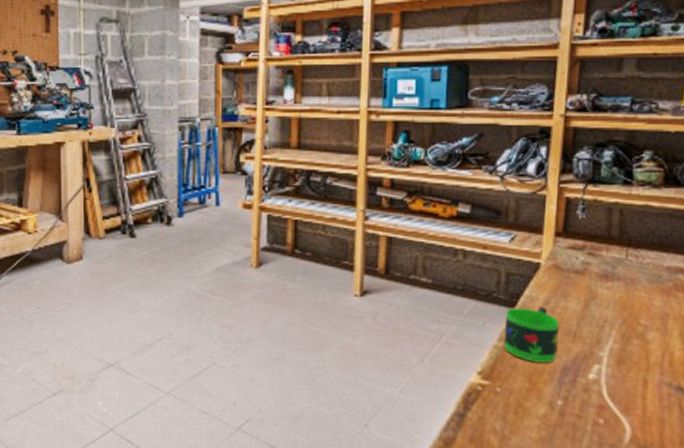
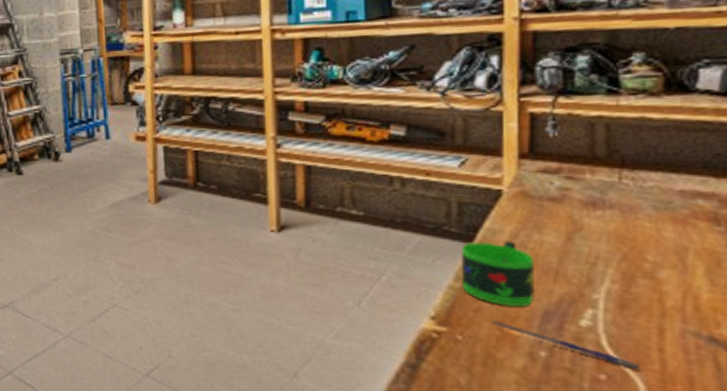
pen: none [524,375,628,415] -> present [491,320,639,371]

